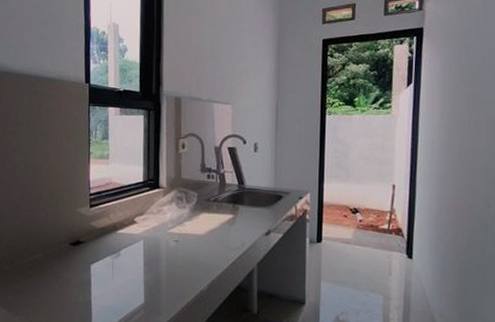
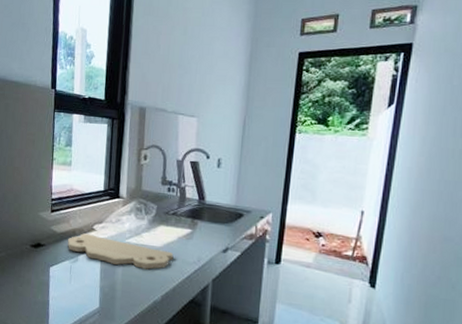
cutting board: none [108,227,217,259] -> present [67,233,174,270]

